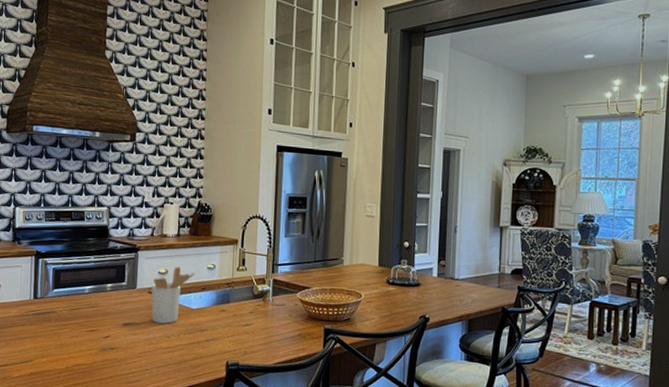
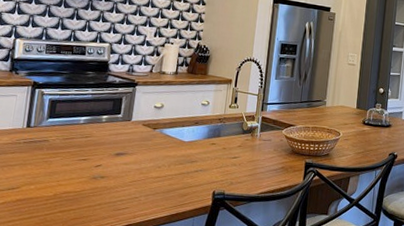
utensil holder: present [151,266,195,324] -> none [144,101,189,155]

